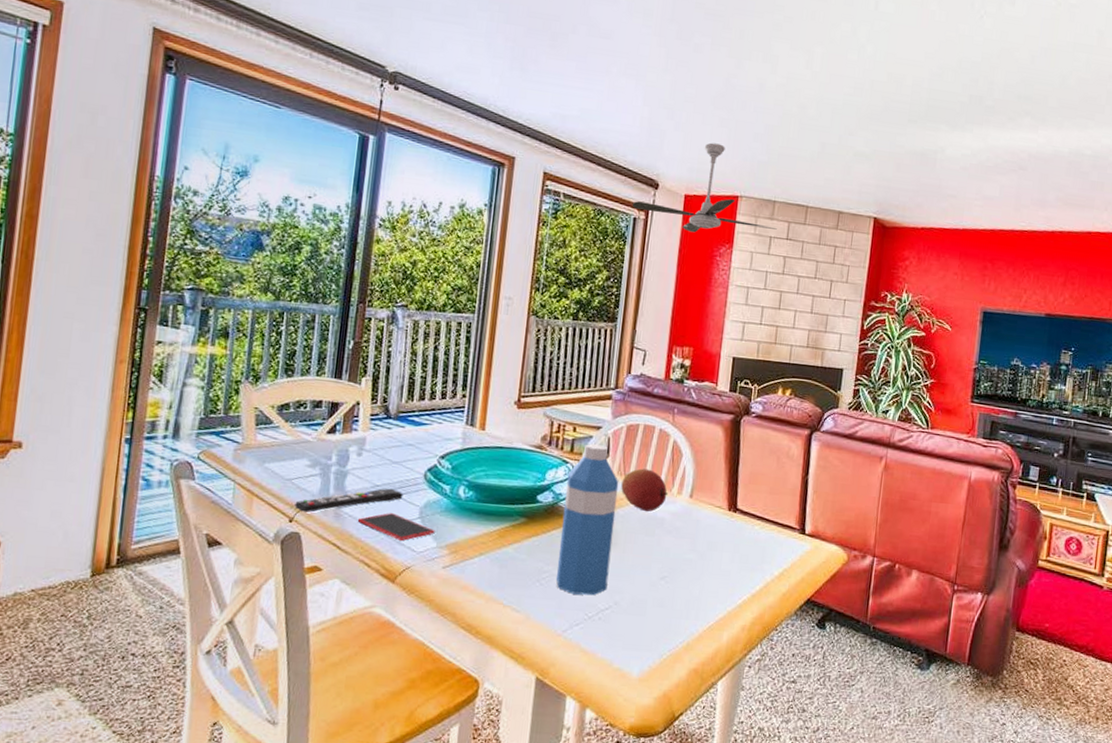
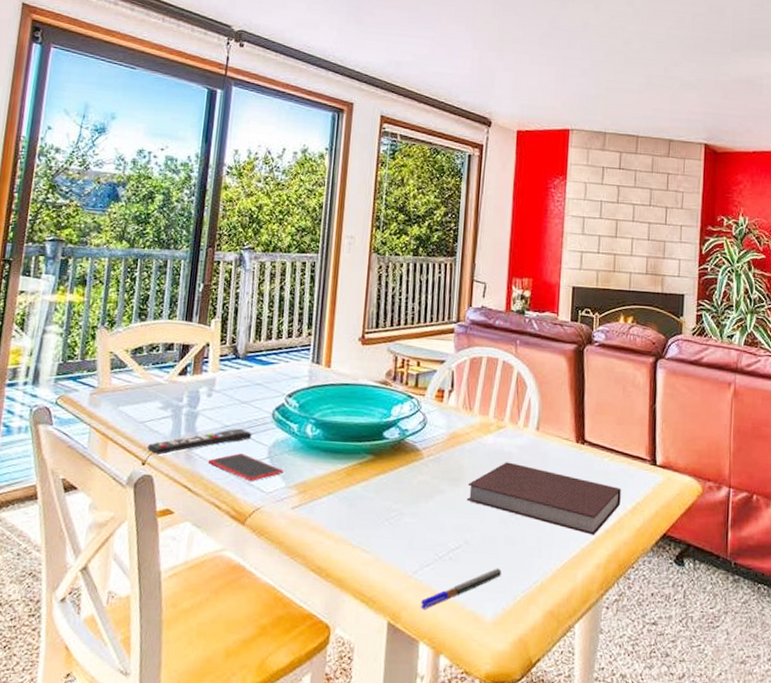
water bottle: present [556,444,619,596] -> none [405,378,465,534]
pen: none [569,628,649,667] -> present [421,568,501,611]
notebook: none [618,527,770,599] -> present [466,462,621,535]
fruit: present [621,468,669,512] -> none [467,401,515,446]
ceiling fan: present [632,143,777,233] -> none [466,80,609,167]

